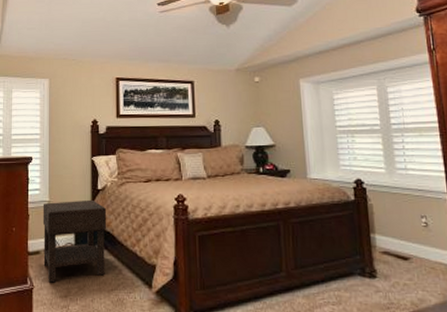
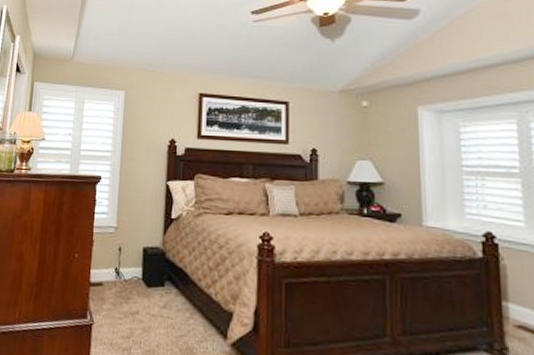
nightstand: present [42,199,107,283] -> none [106,228,180,320]

